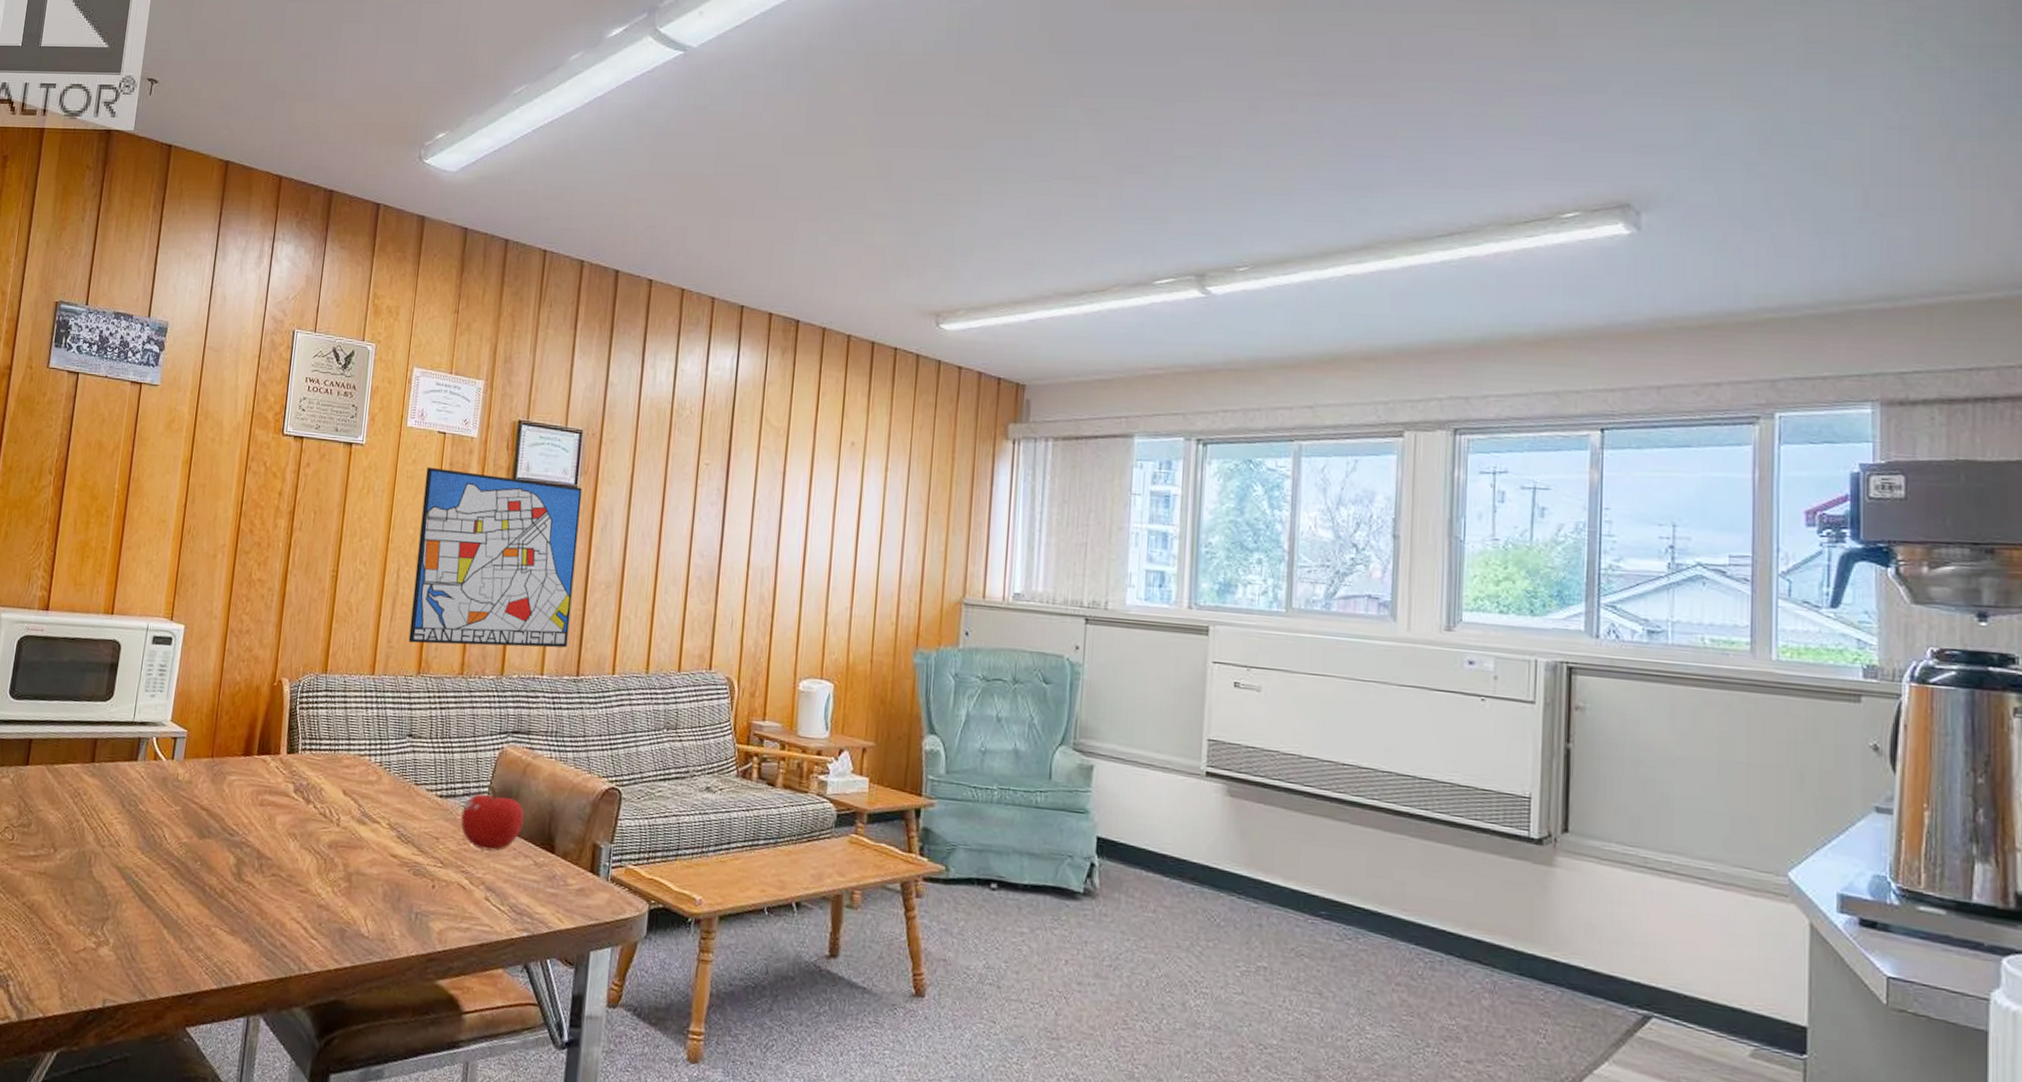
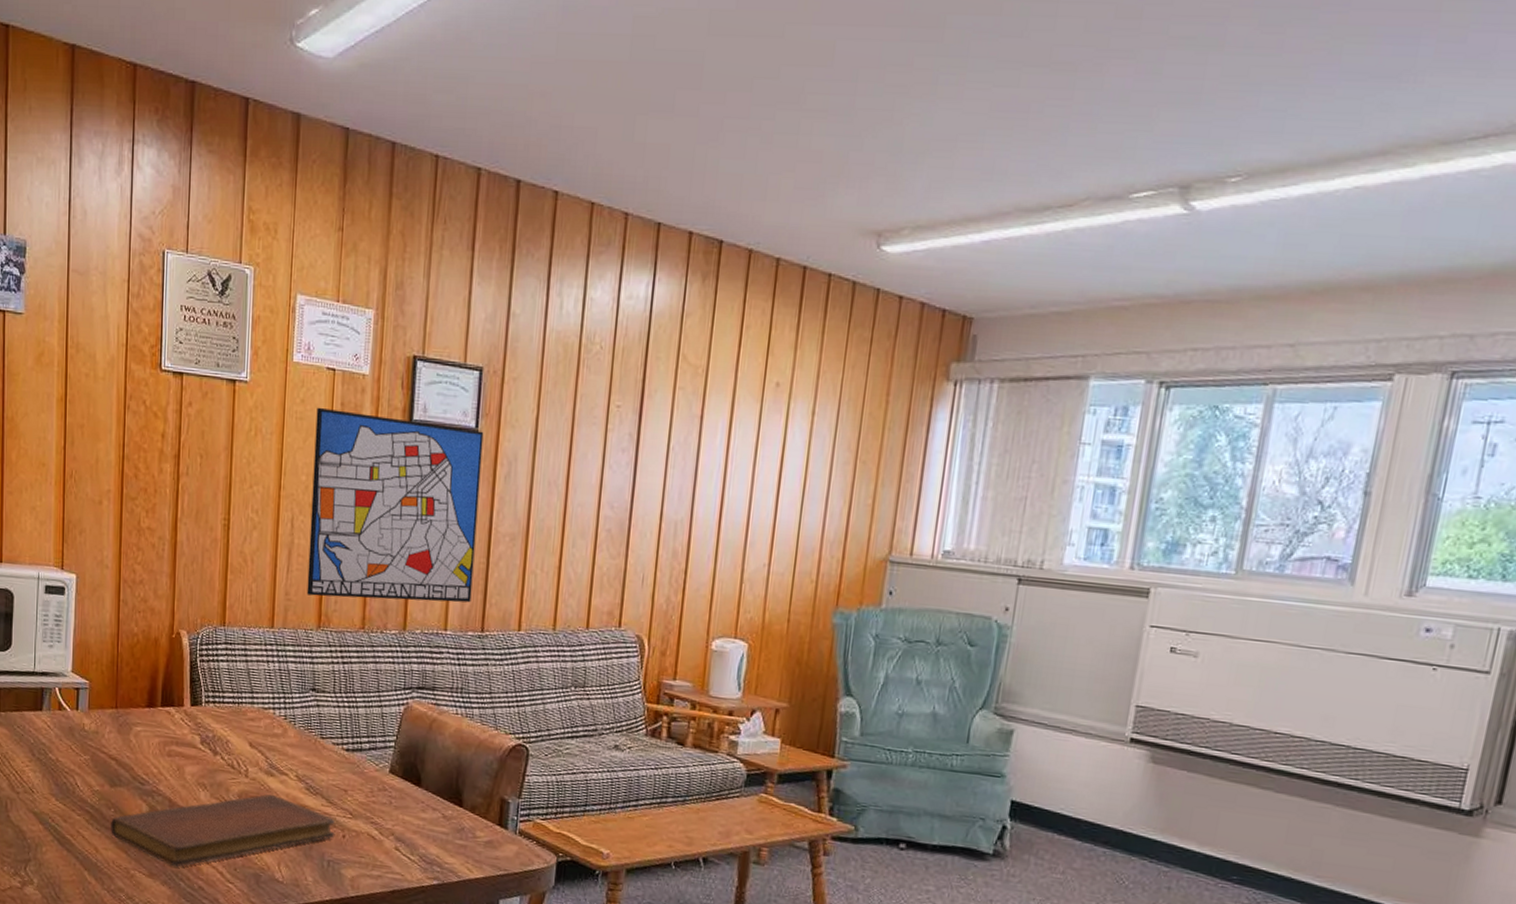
notebook: none [195,843,425,923] -> present [111,794,335,867]
fruit: present [460,786,525,851] -> none [368,741,432,804]

